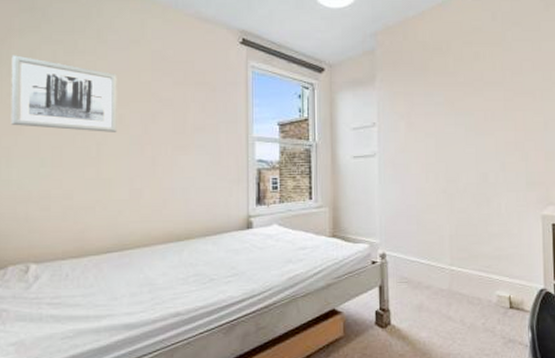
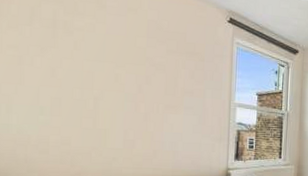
wall art: present [11,55,117,132] -> none [11,10,115,89]

